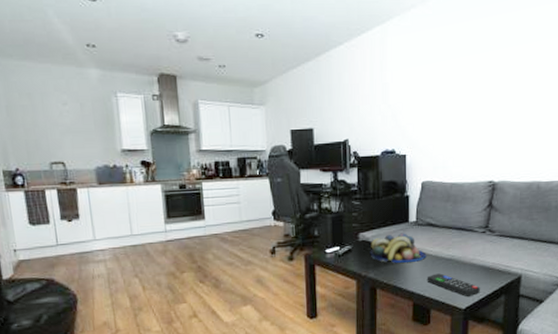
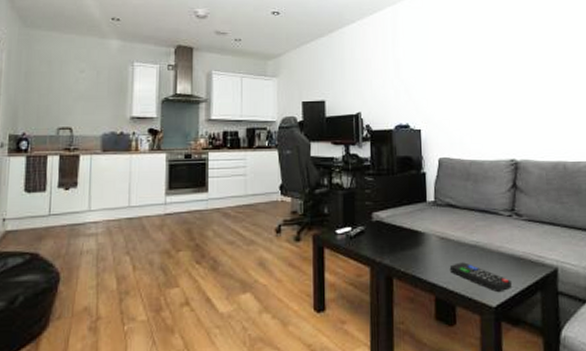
fruit bowl: present [370,233,426,263] -> none [384,214,448,248]

